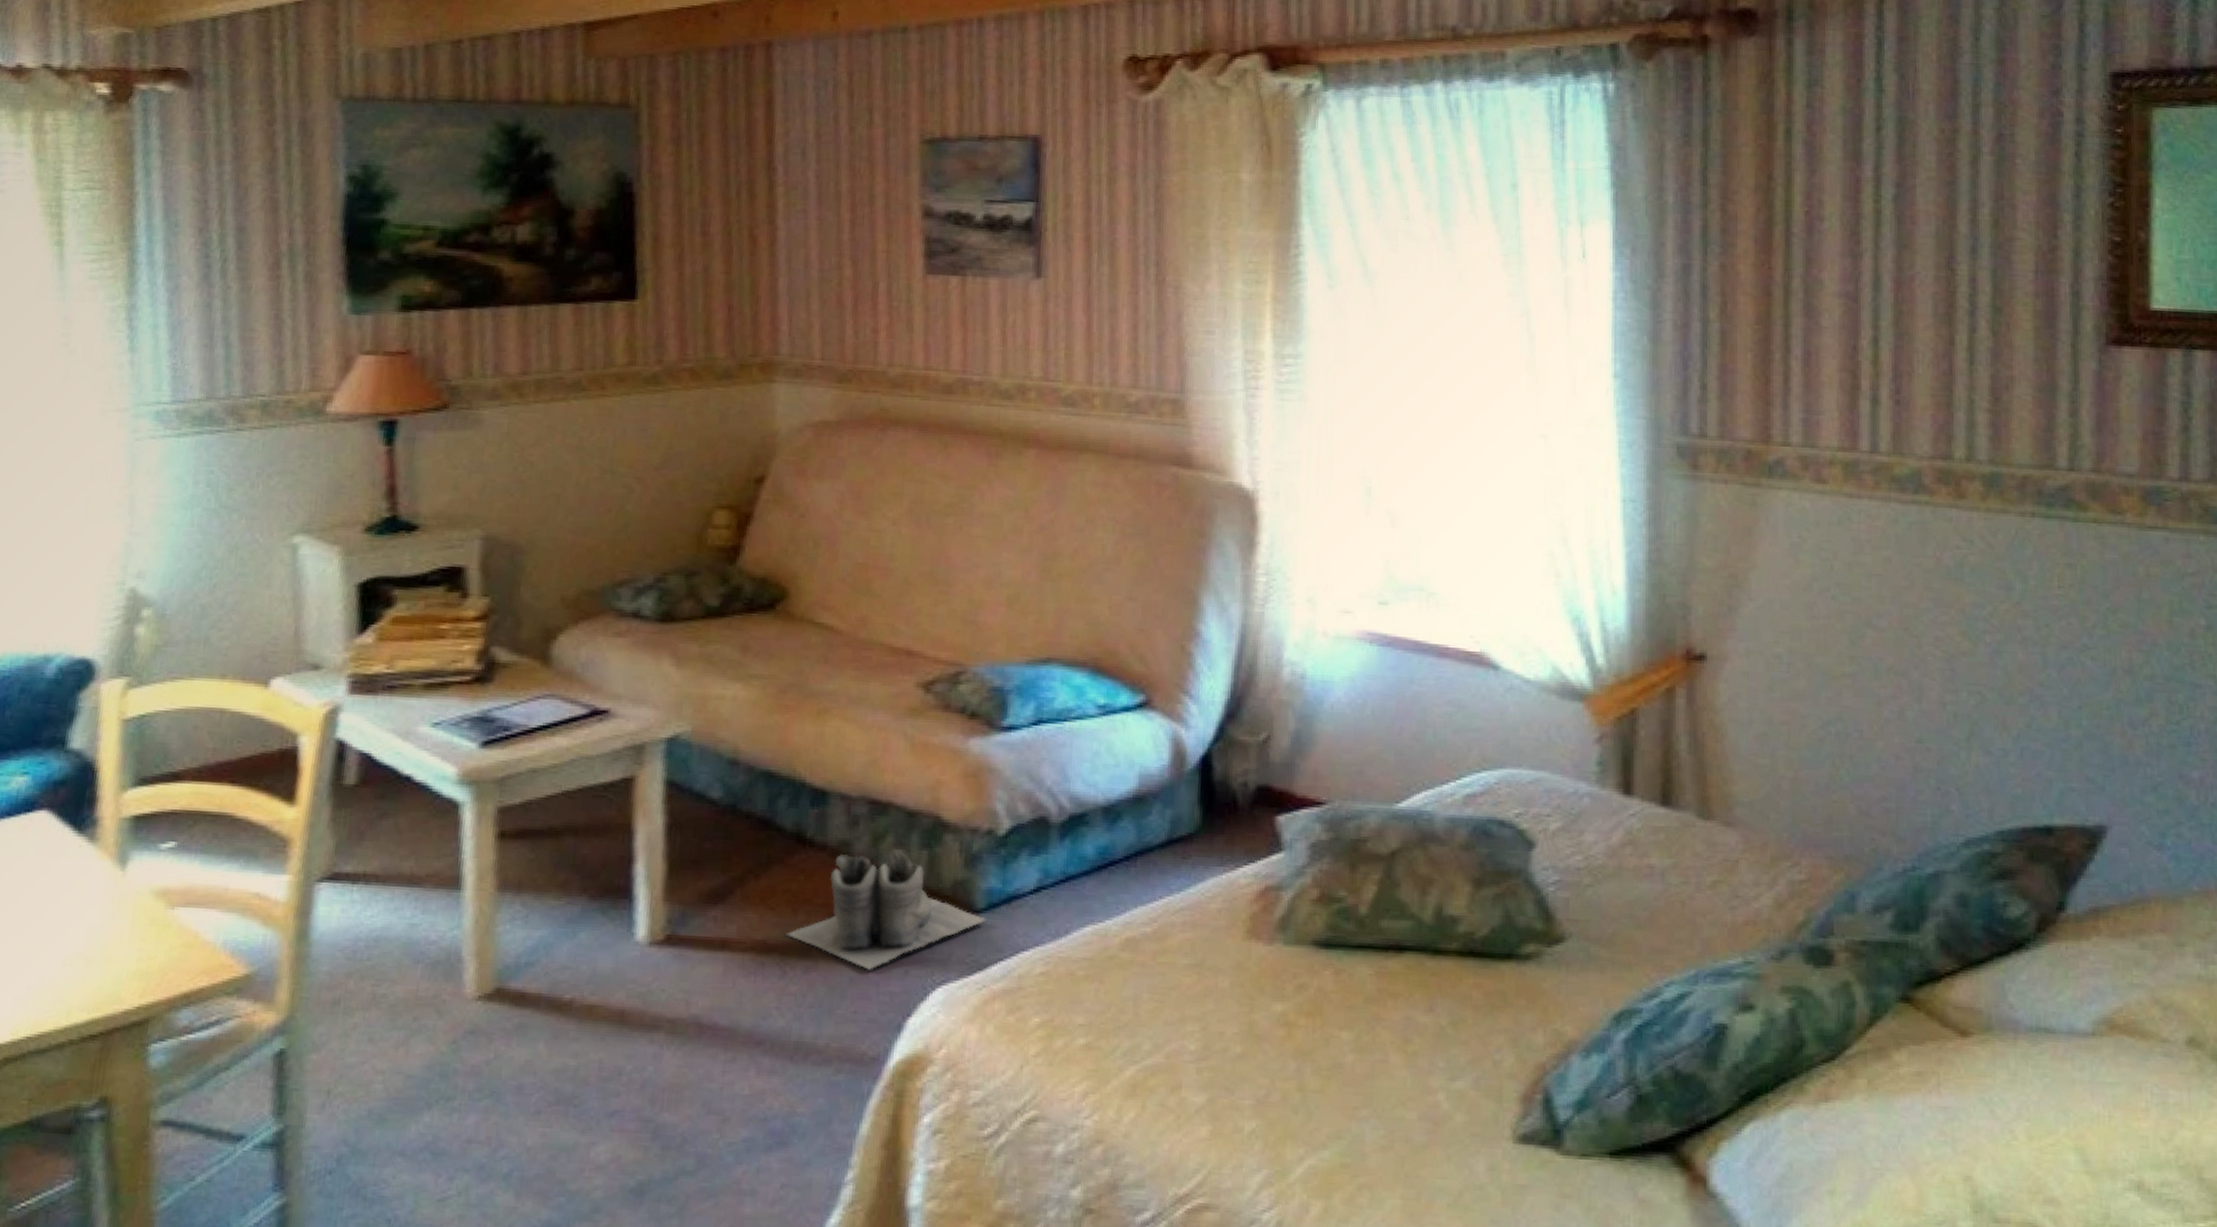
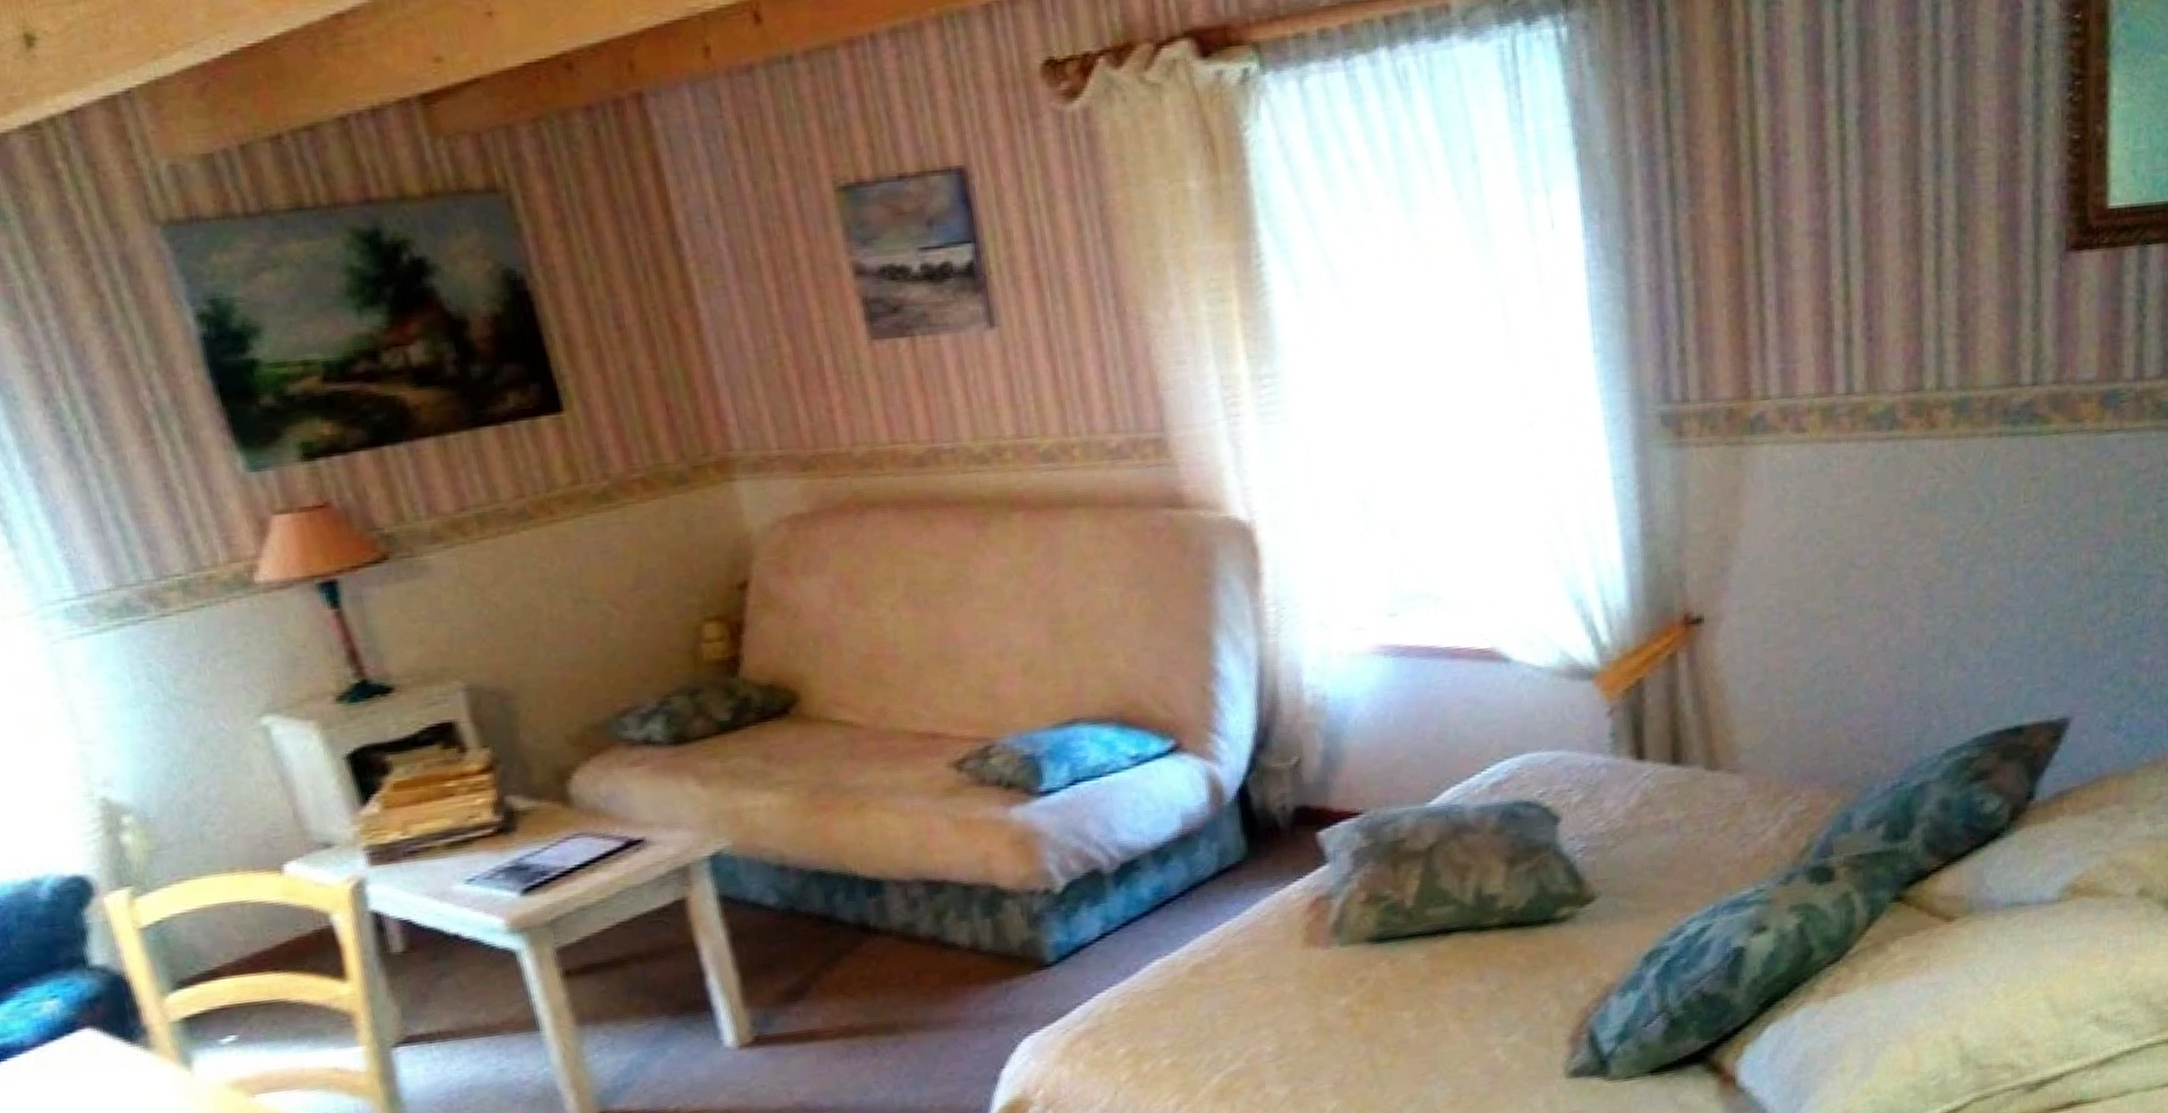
boots: present [785,848,986,970] -> none [869,921,1059,1035]

